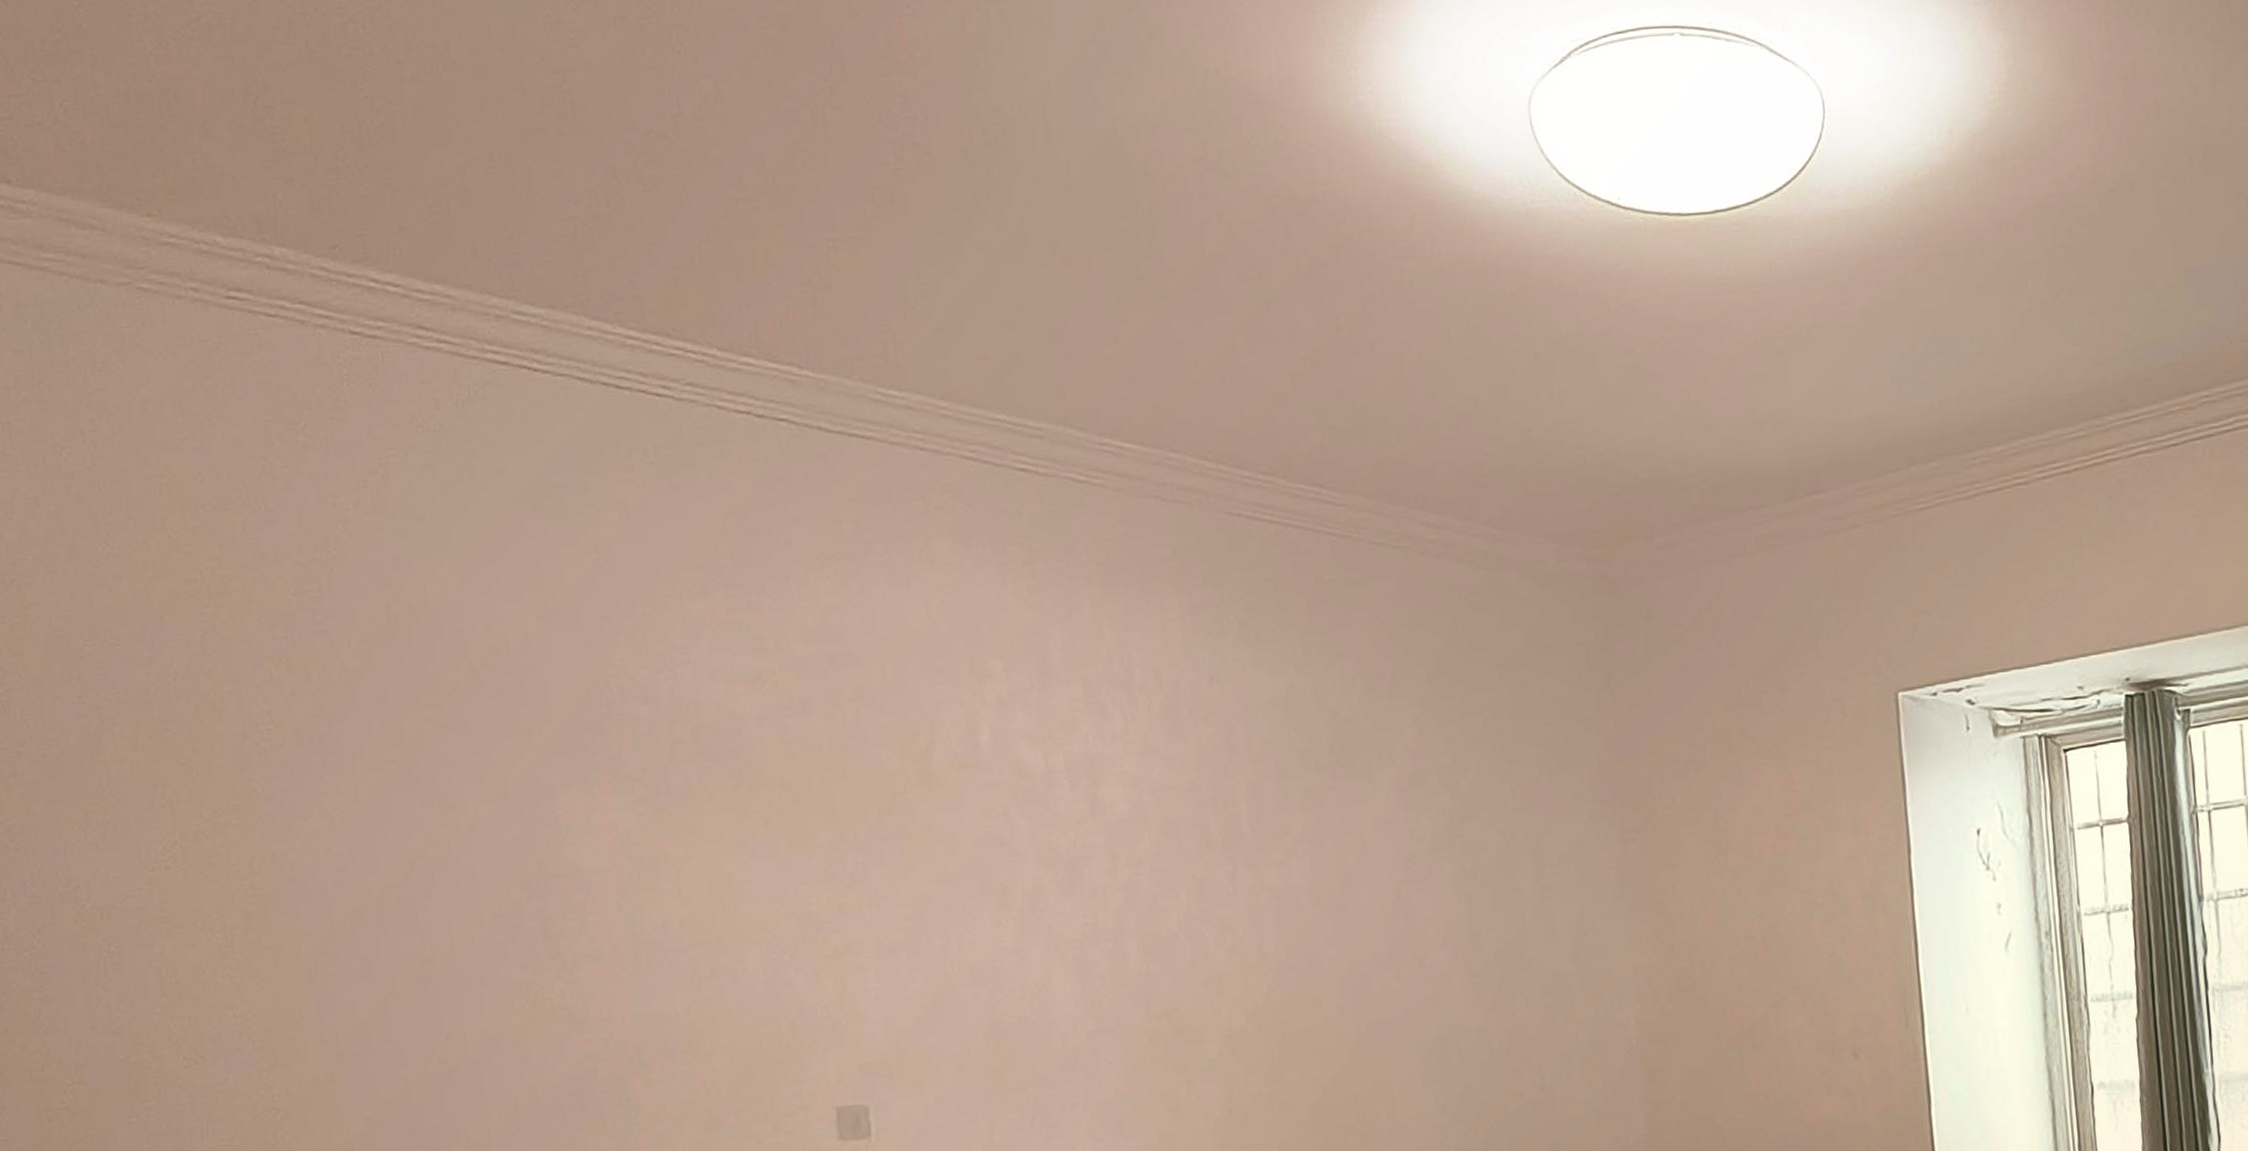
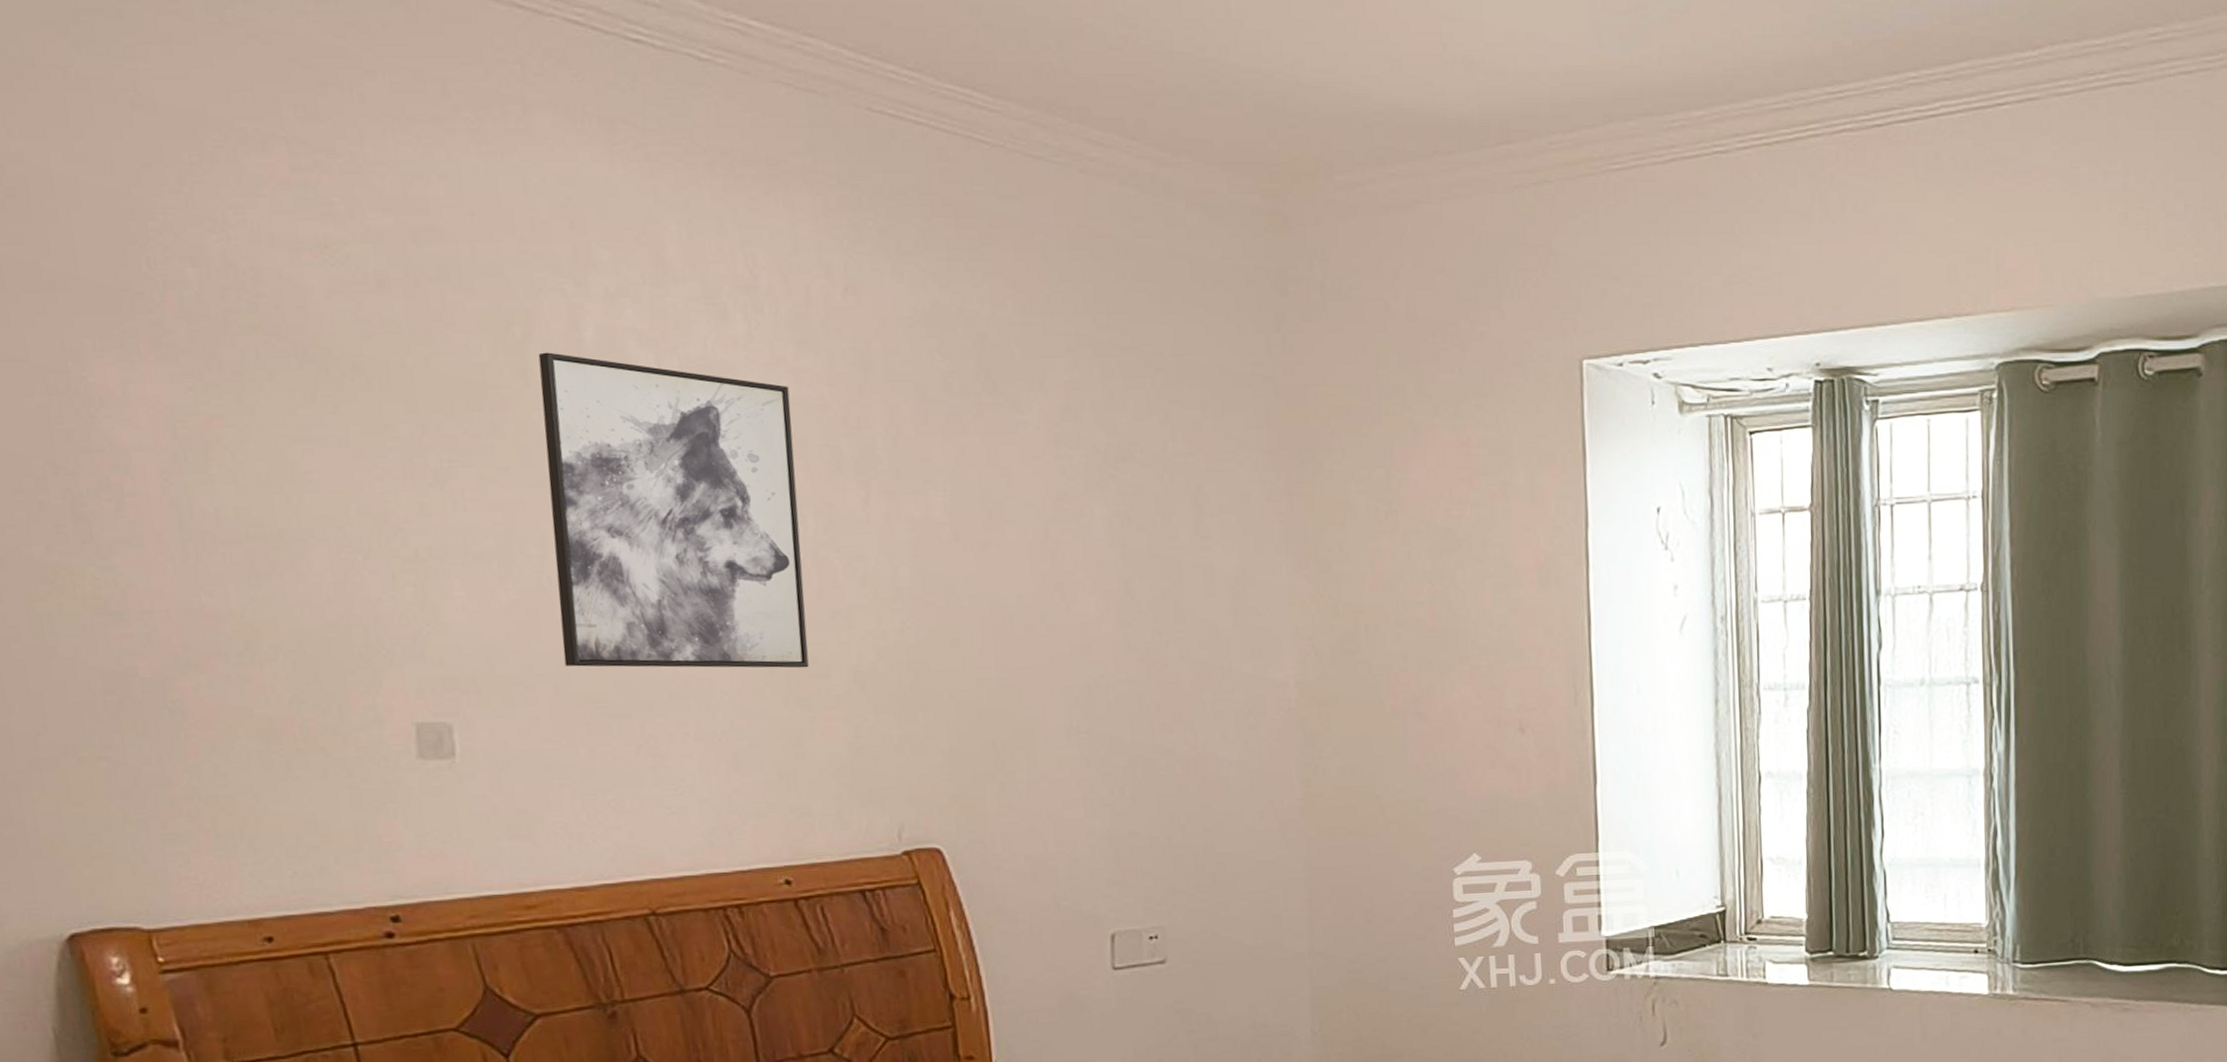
wall art: none [940,757,1185,1047] -> present [538,352,809,668]

